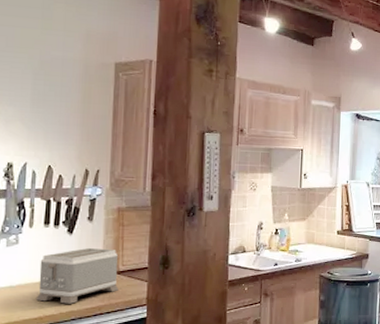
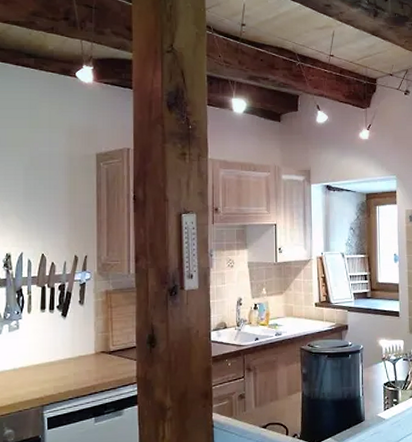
toaster: present [36,247,119,304] -> none [37,329,110,384]

